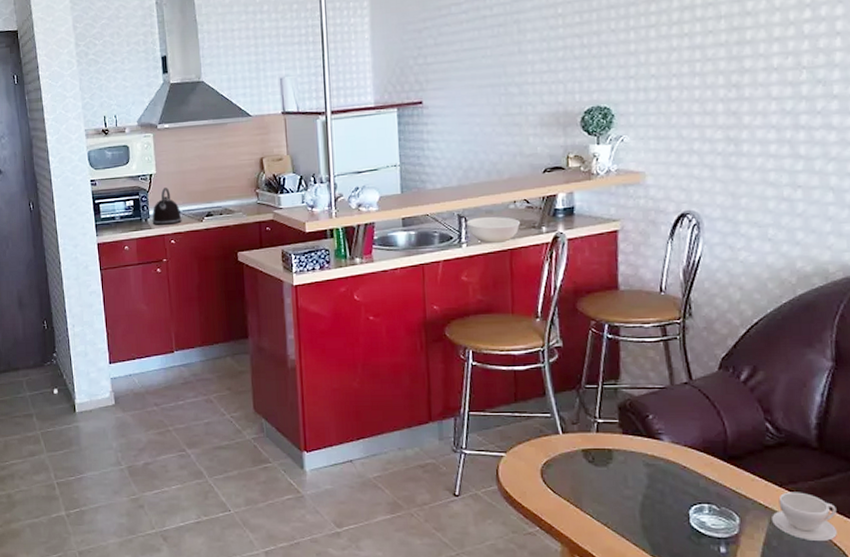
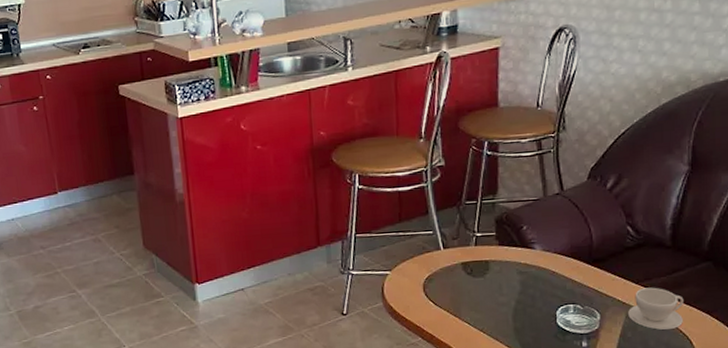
kettle: present [152,188,182,226] -> none [24,18,57,61]
bowl: present [466,216,521,244] -> none [352,37,406,67]

